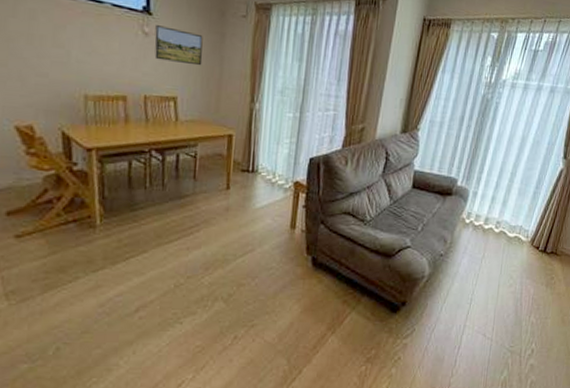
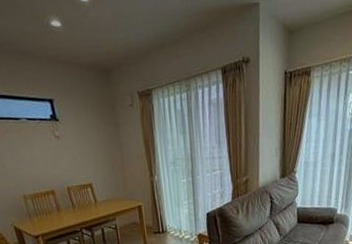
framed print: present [154,25,203,66] -> none [63,127,106,157]

